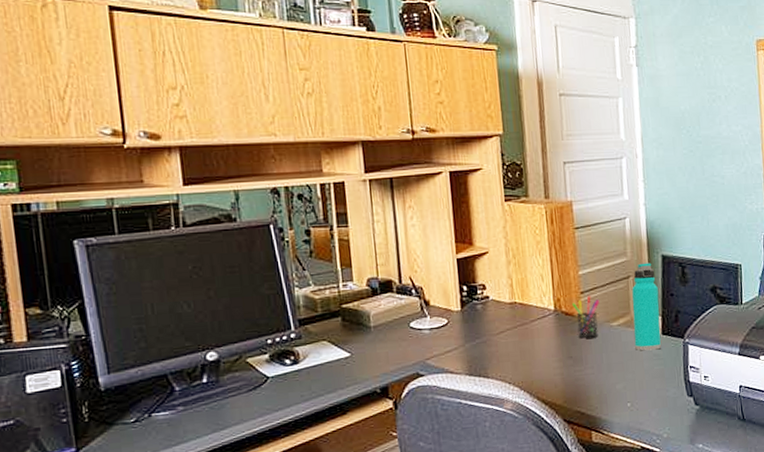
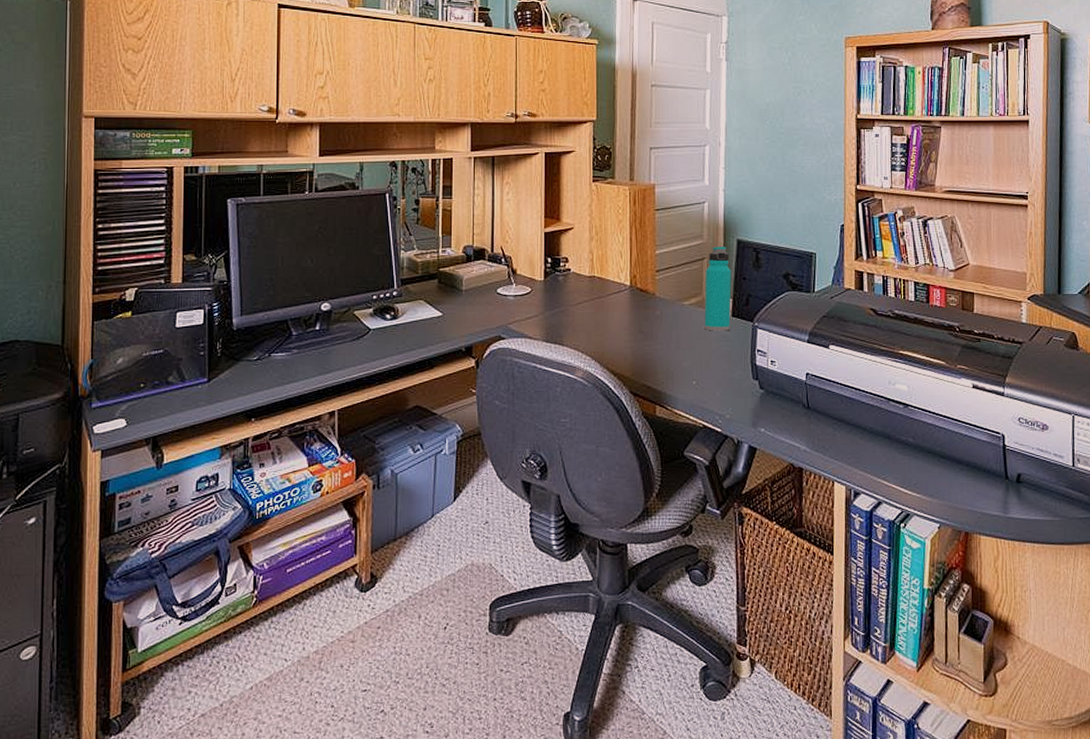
pen holder: present [571,295,599,338] -> none [646,273,673,315]

